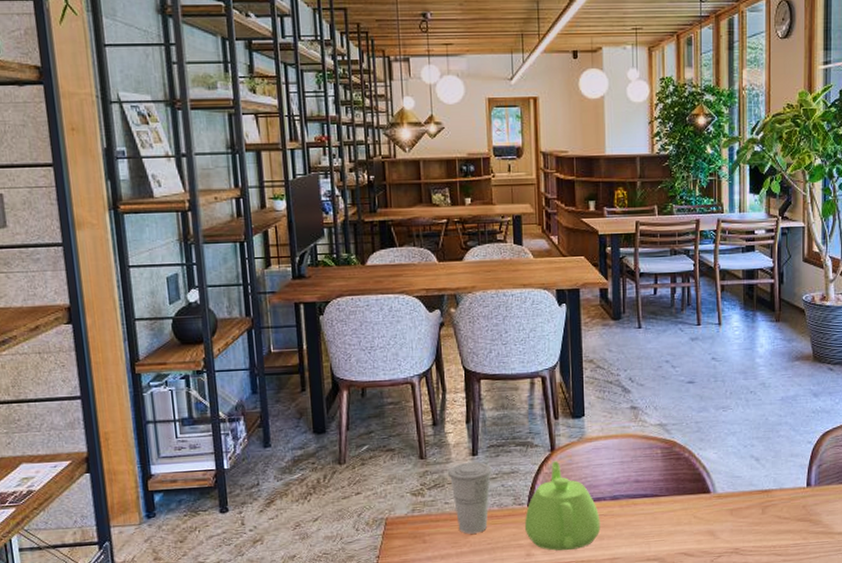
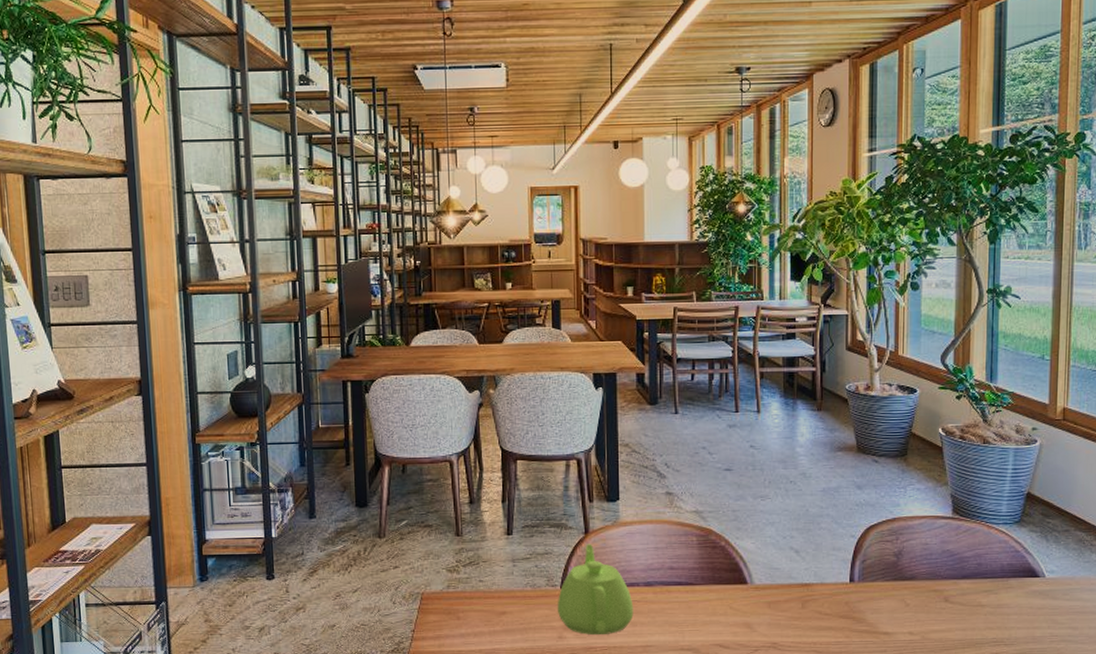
cup: present [448,461,493,534] -> none [483,541,527,613]

